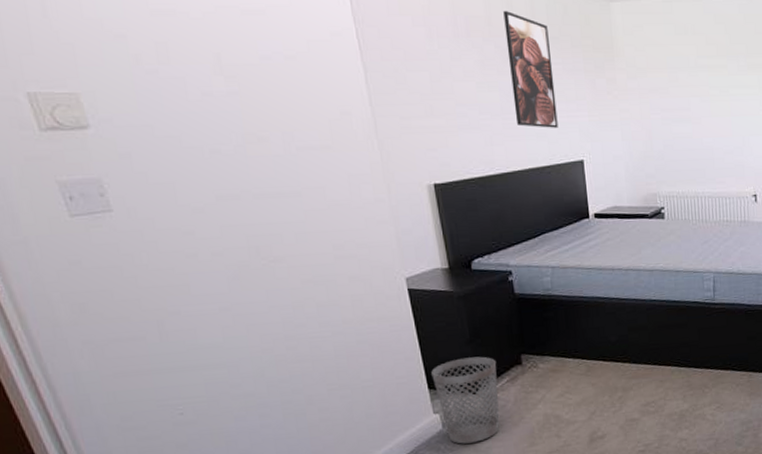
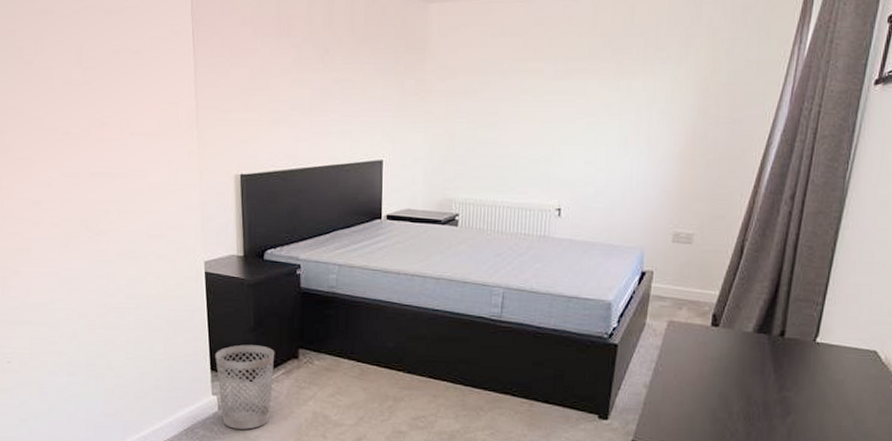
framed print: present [503,11,558,128] -> none [323,12,364,127]

